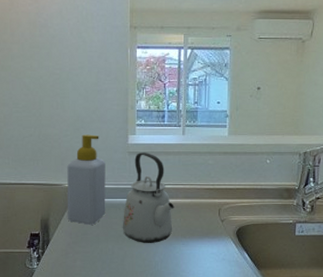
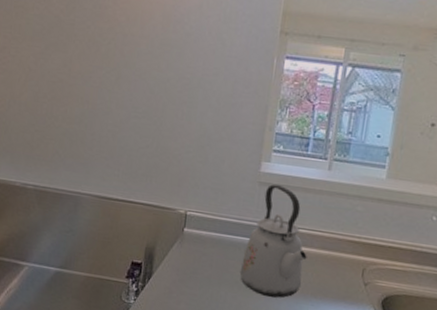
soap bottle: present [67,134,106,225] -> none [176,153,230,263]

